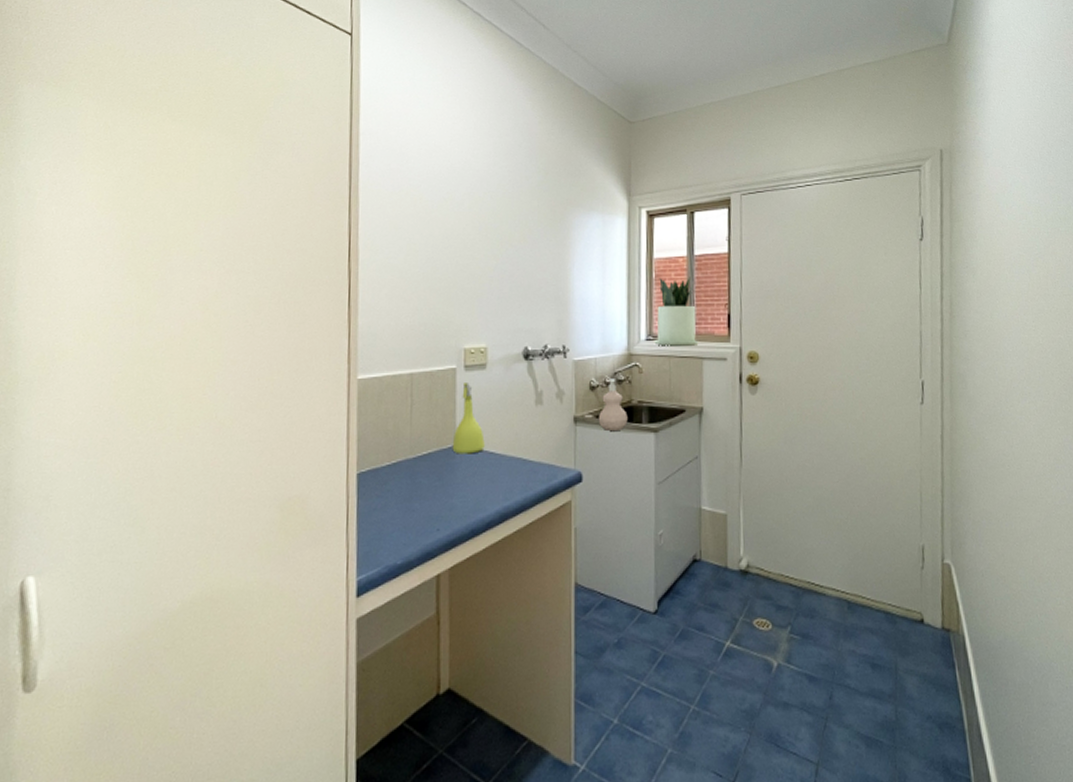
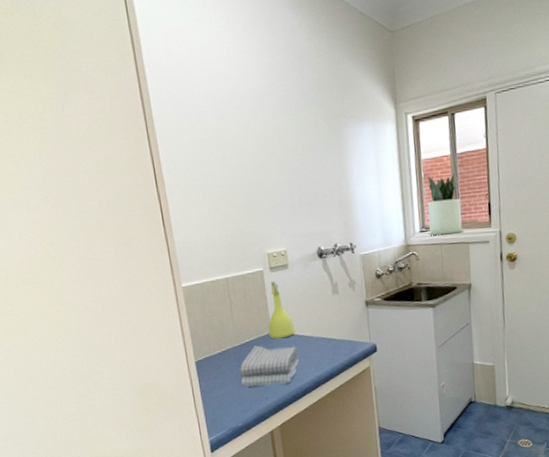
towel: none [408,460,486,513] -> present [239,345,299,387]
soap bottle: present [598,378,628,432] -> none [385,267,410,310]

